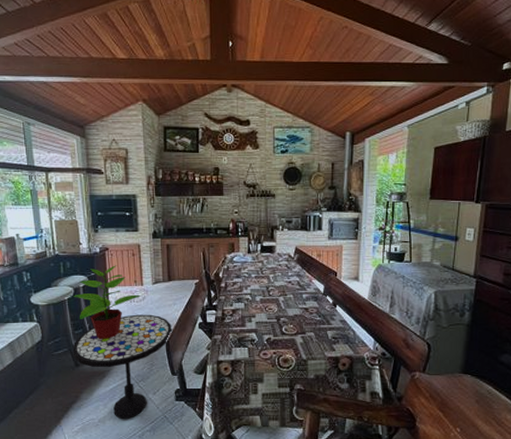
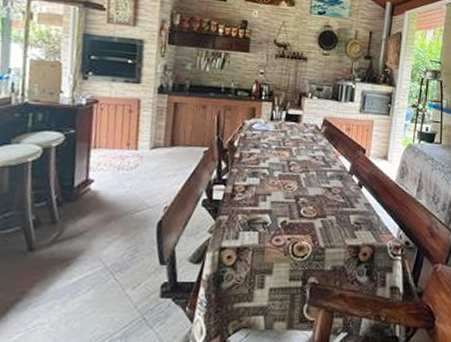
side table: present [72,314,172,420] -> none [27,185,168,324]
potted plant: present [73,265,140,340] -> none [40,121,132,217]

